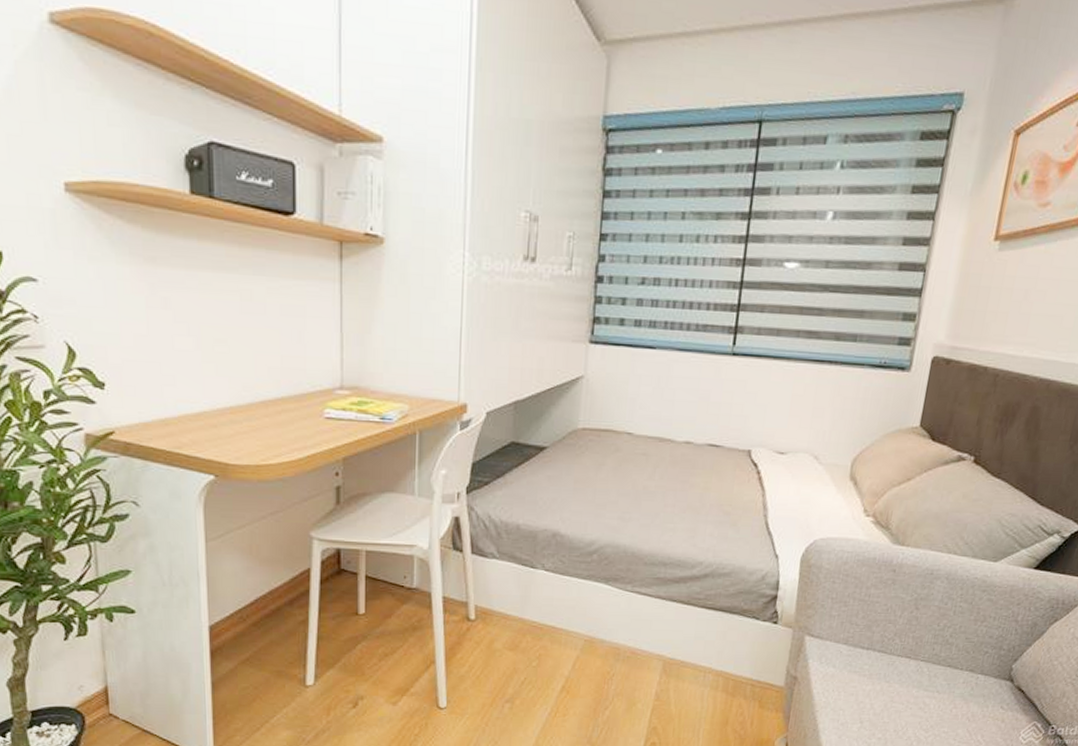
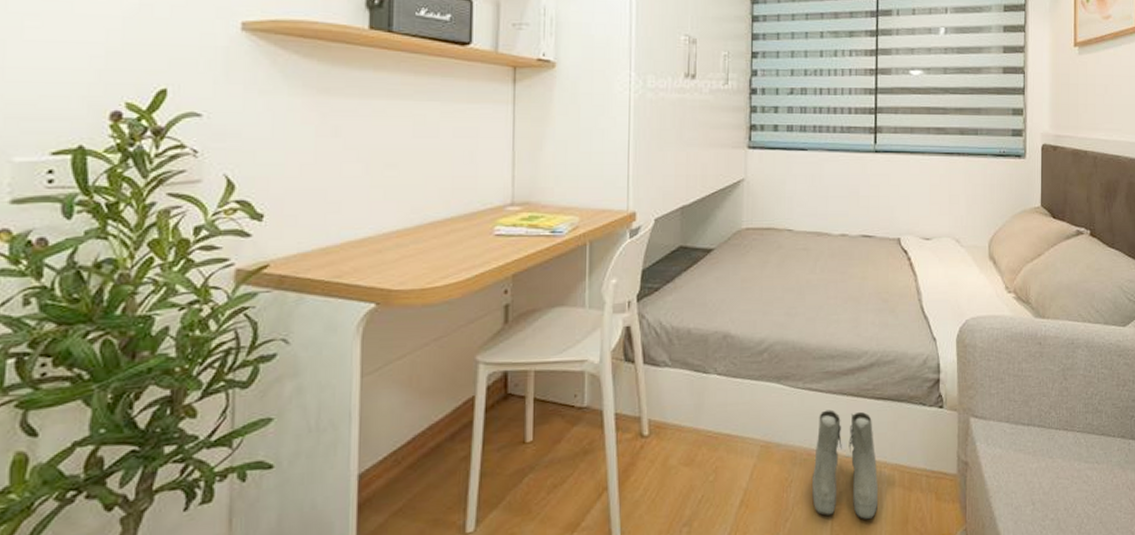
boots: none [633,614,702,717] -> present [812,409,878,520]

